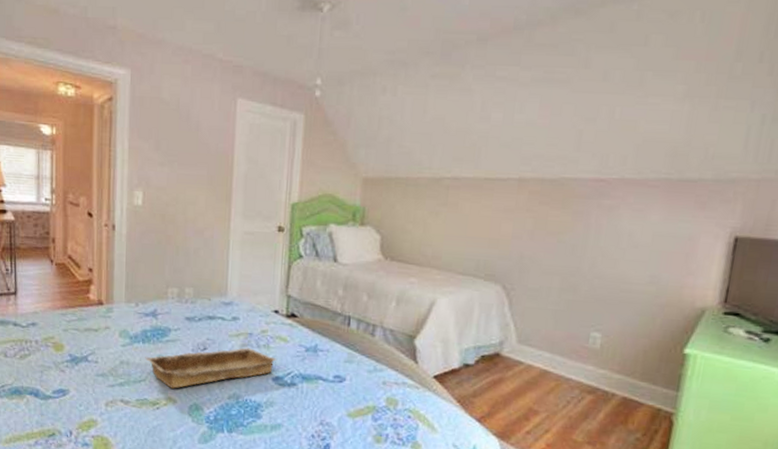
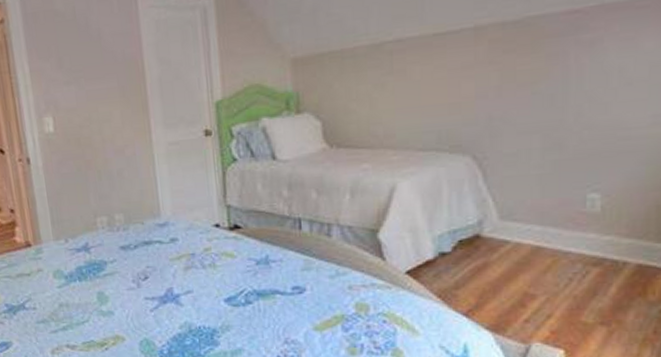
tray: present [145,348,278,389] -> none [84,270,227,326]

